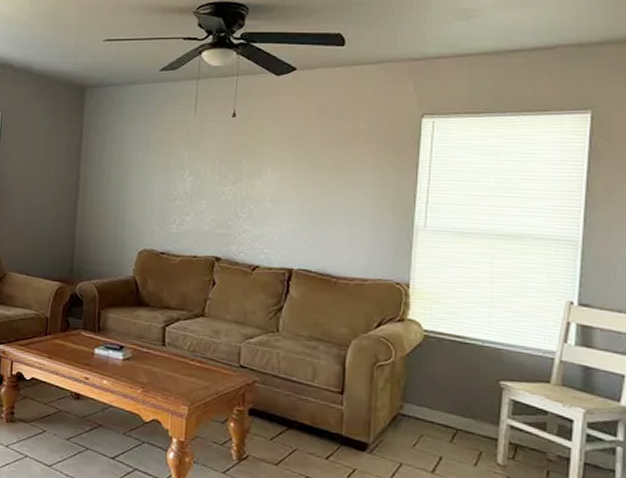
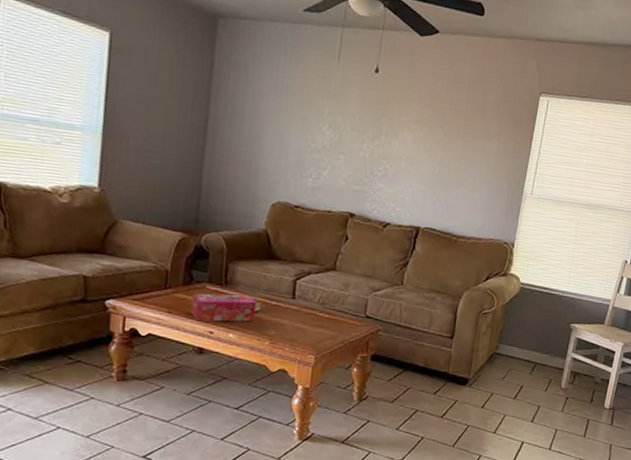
tissue box: none [67,339,128,369] -> present [190,293,257,322]

